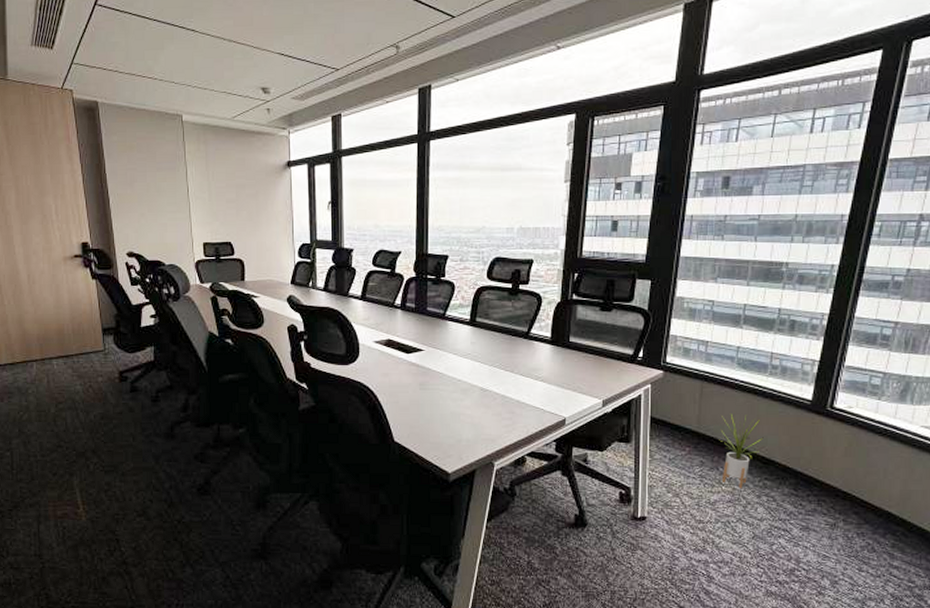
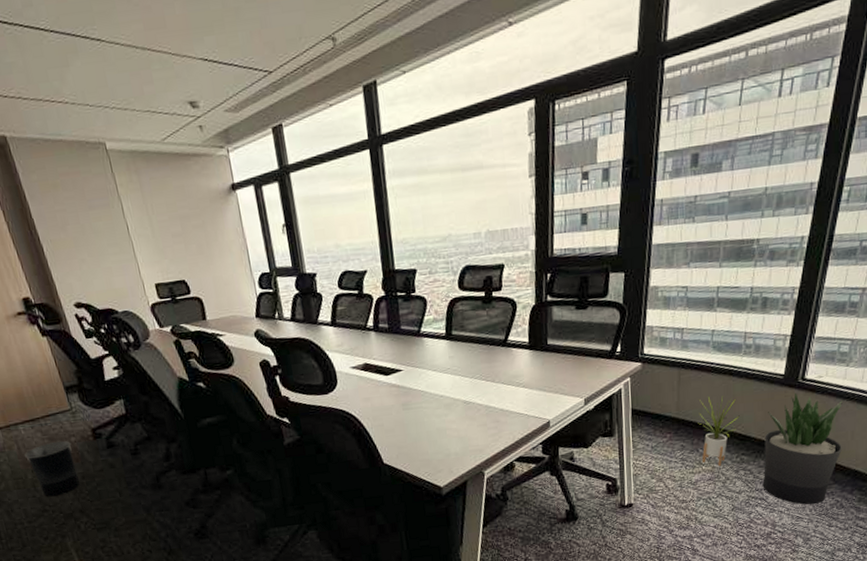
waste bin: none [53,379,99,433] -> present [25,440,81,497]
planter: none [786,421,874,543] -> present [762,393,842,505]

